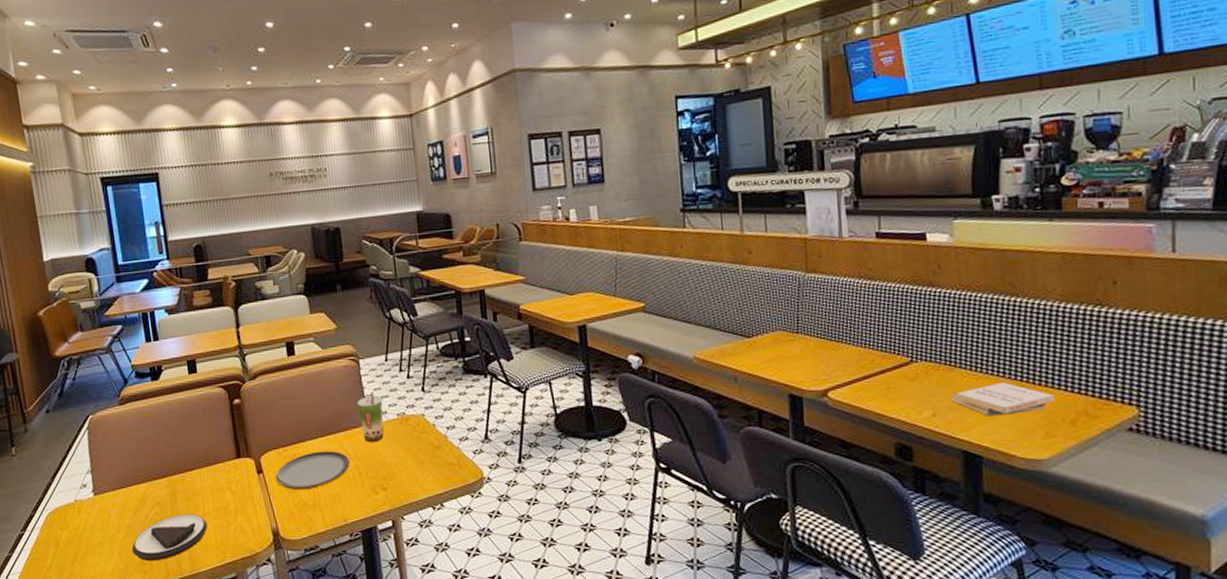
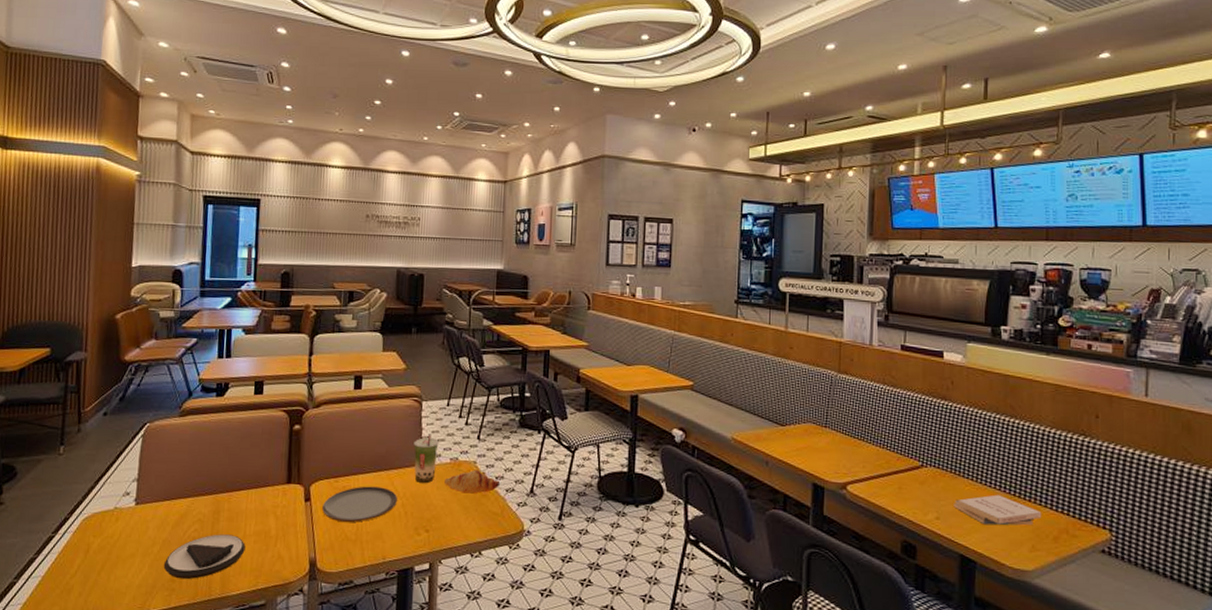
croissant: none [394,422,453,448] -> present [444,469,501,494]

